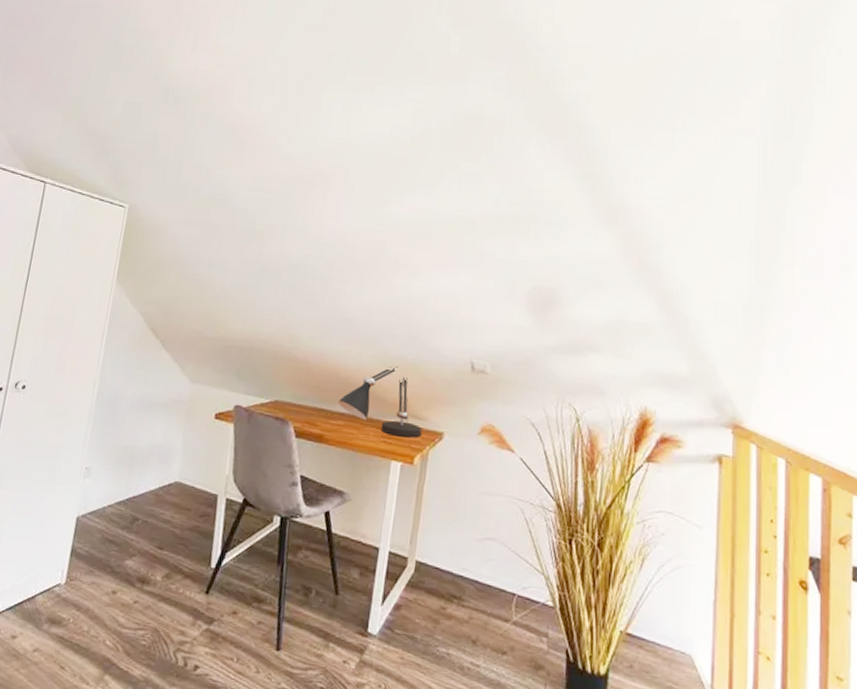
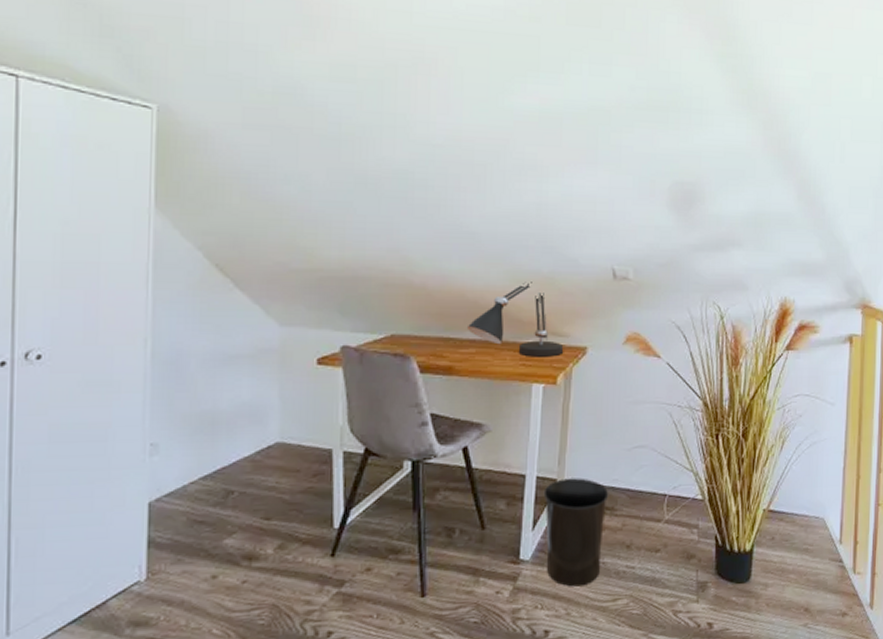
waste bin: none [392,558,458,674] -> present [543,478,609,587]

